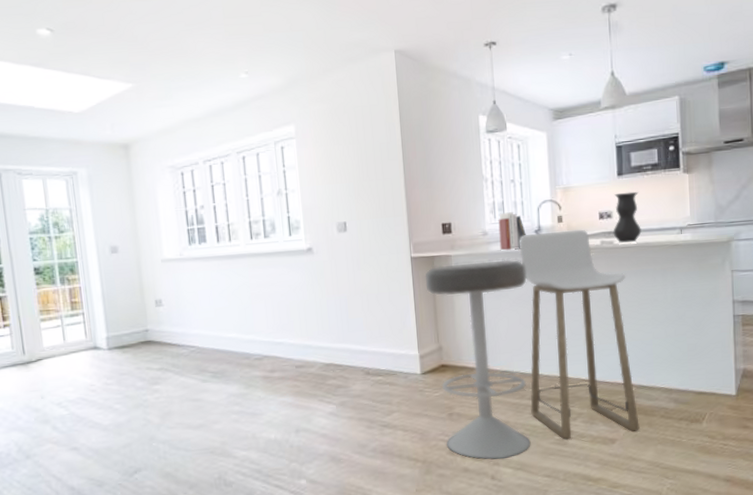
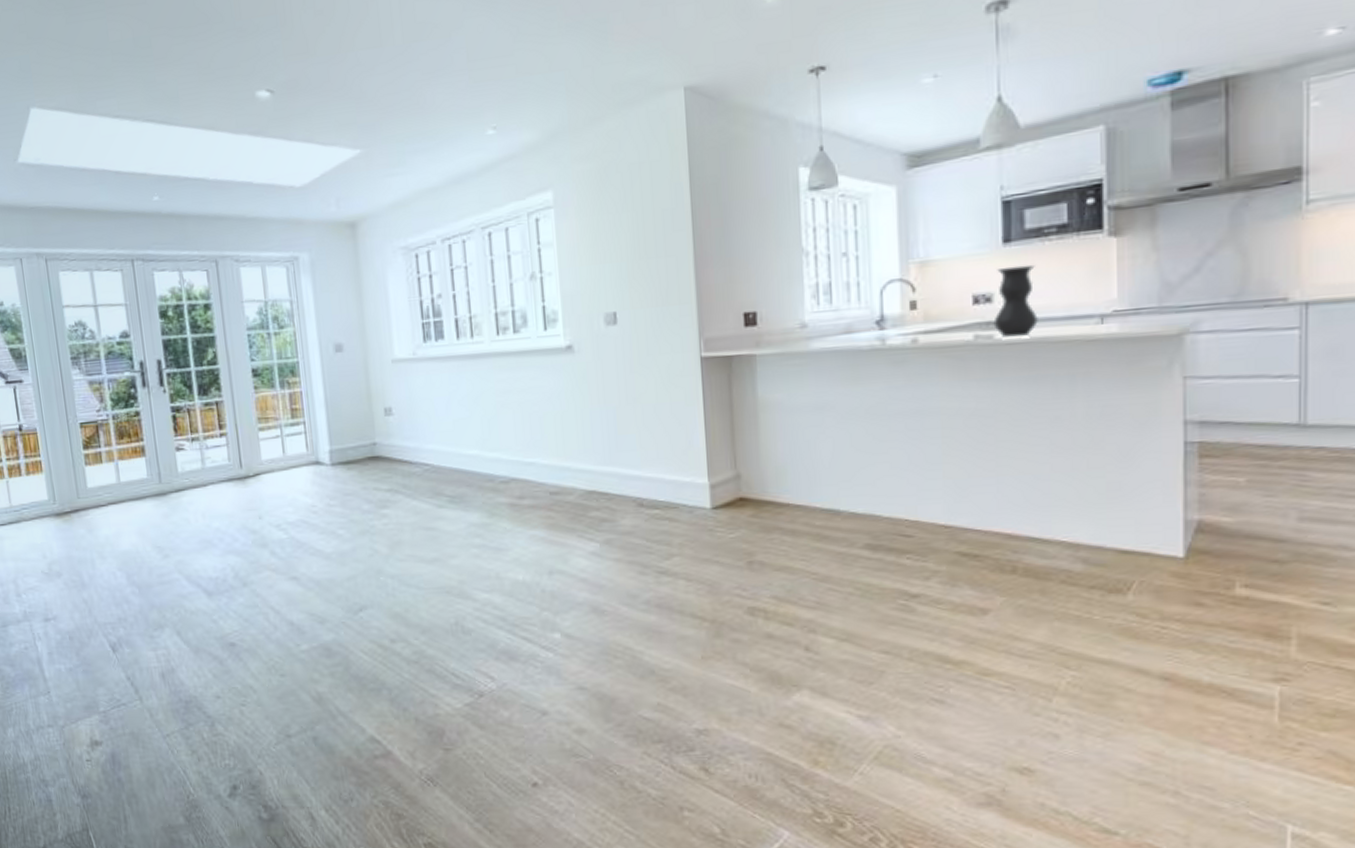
bar stool: present [425,260,531,459] -> none [719,360,862,626]
books: present [498,212,526,251] -> none [823,296,863,349]
bar stool: present [519,229,640,440] -> none [852,319,1026,605]

